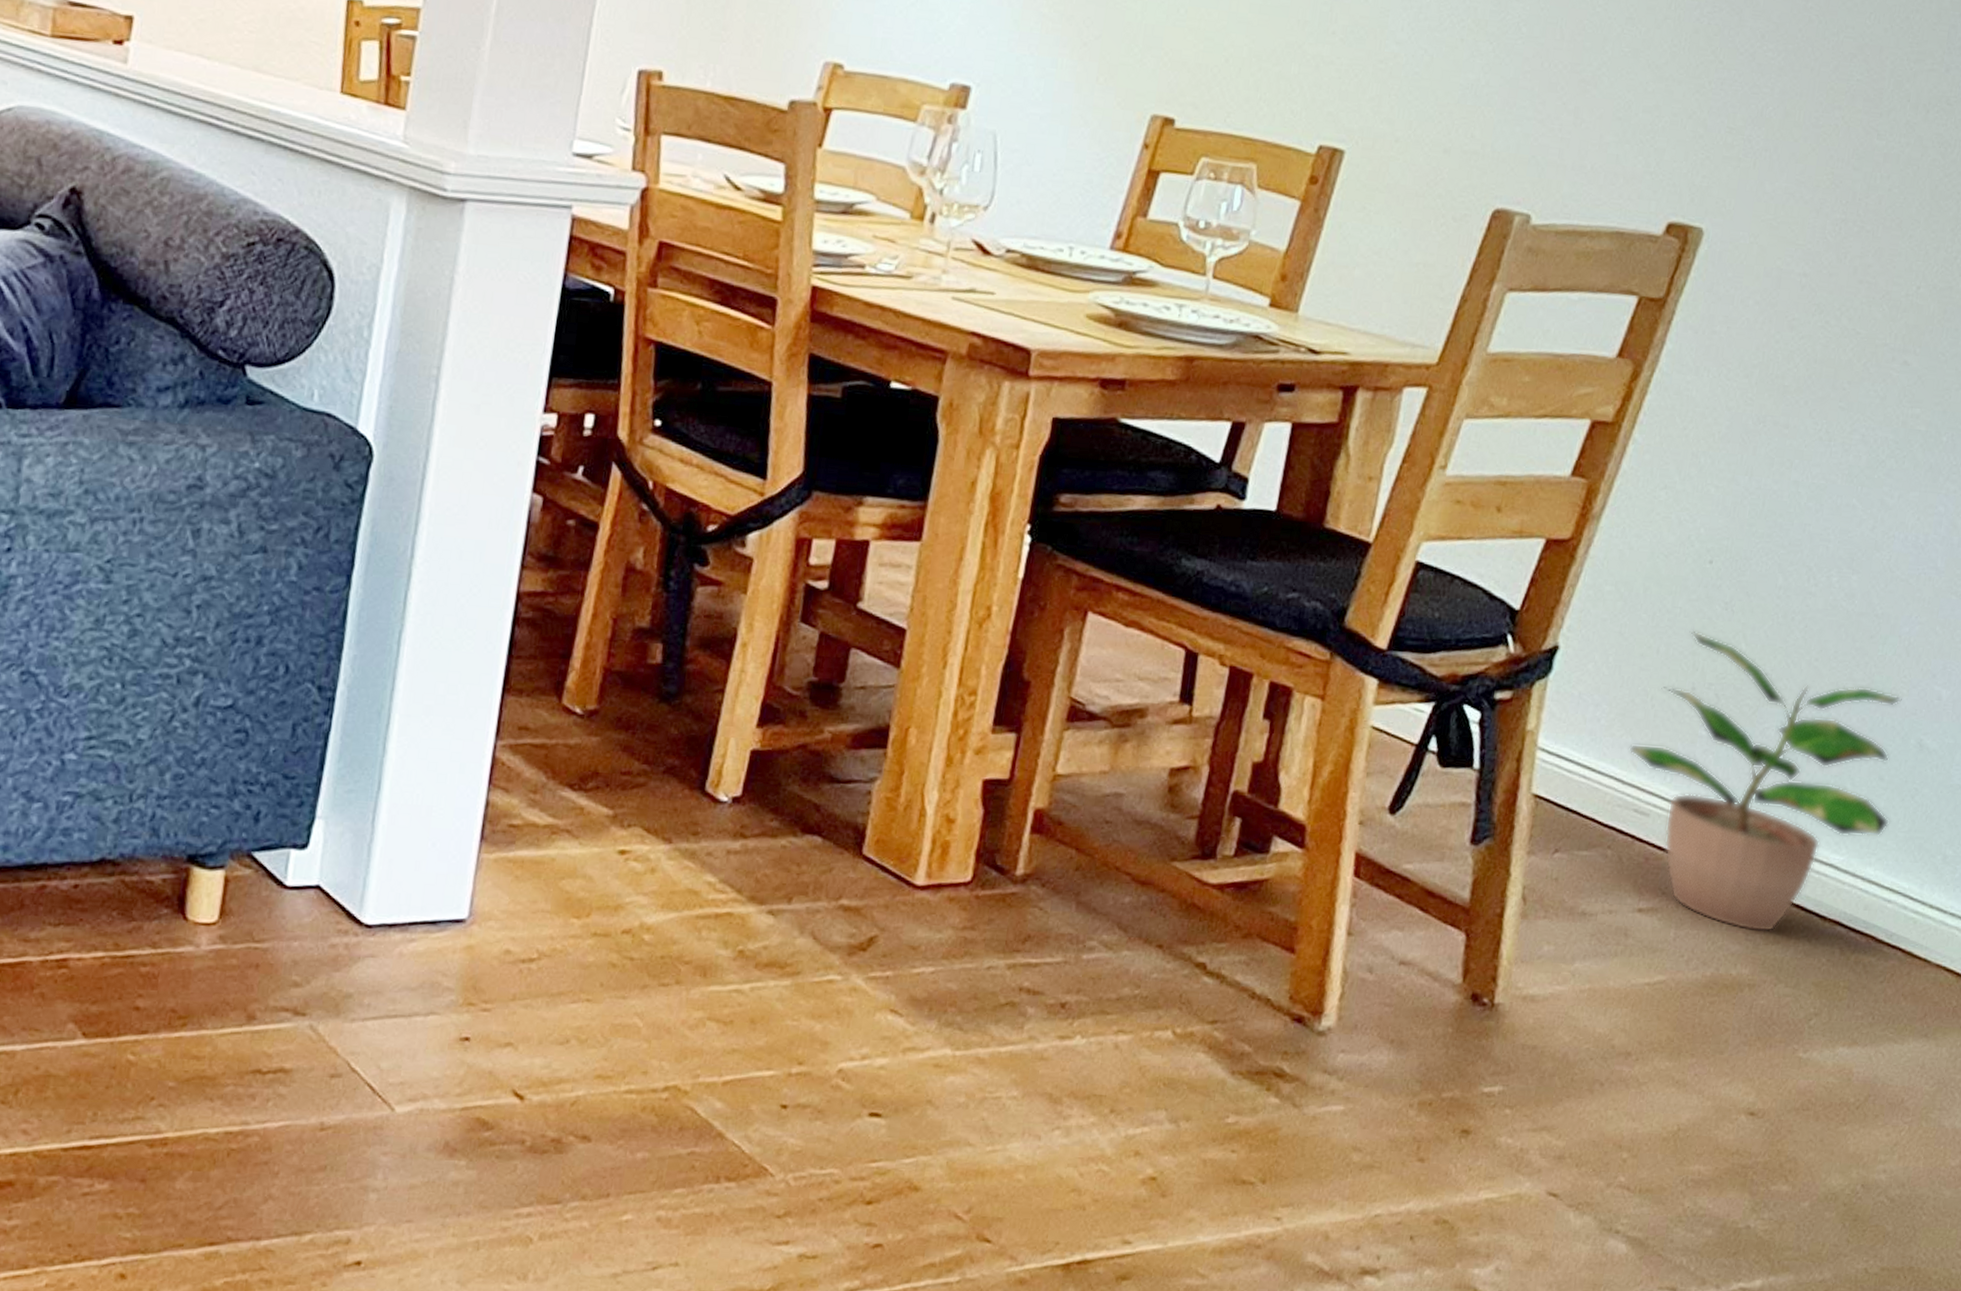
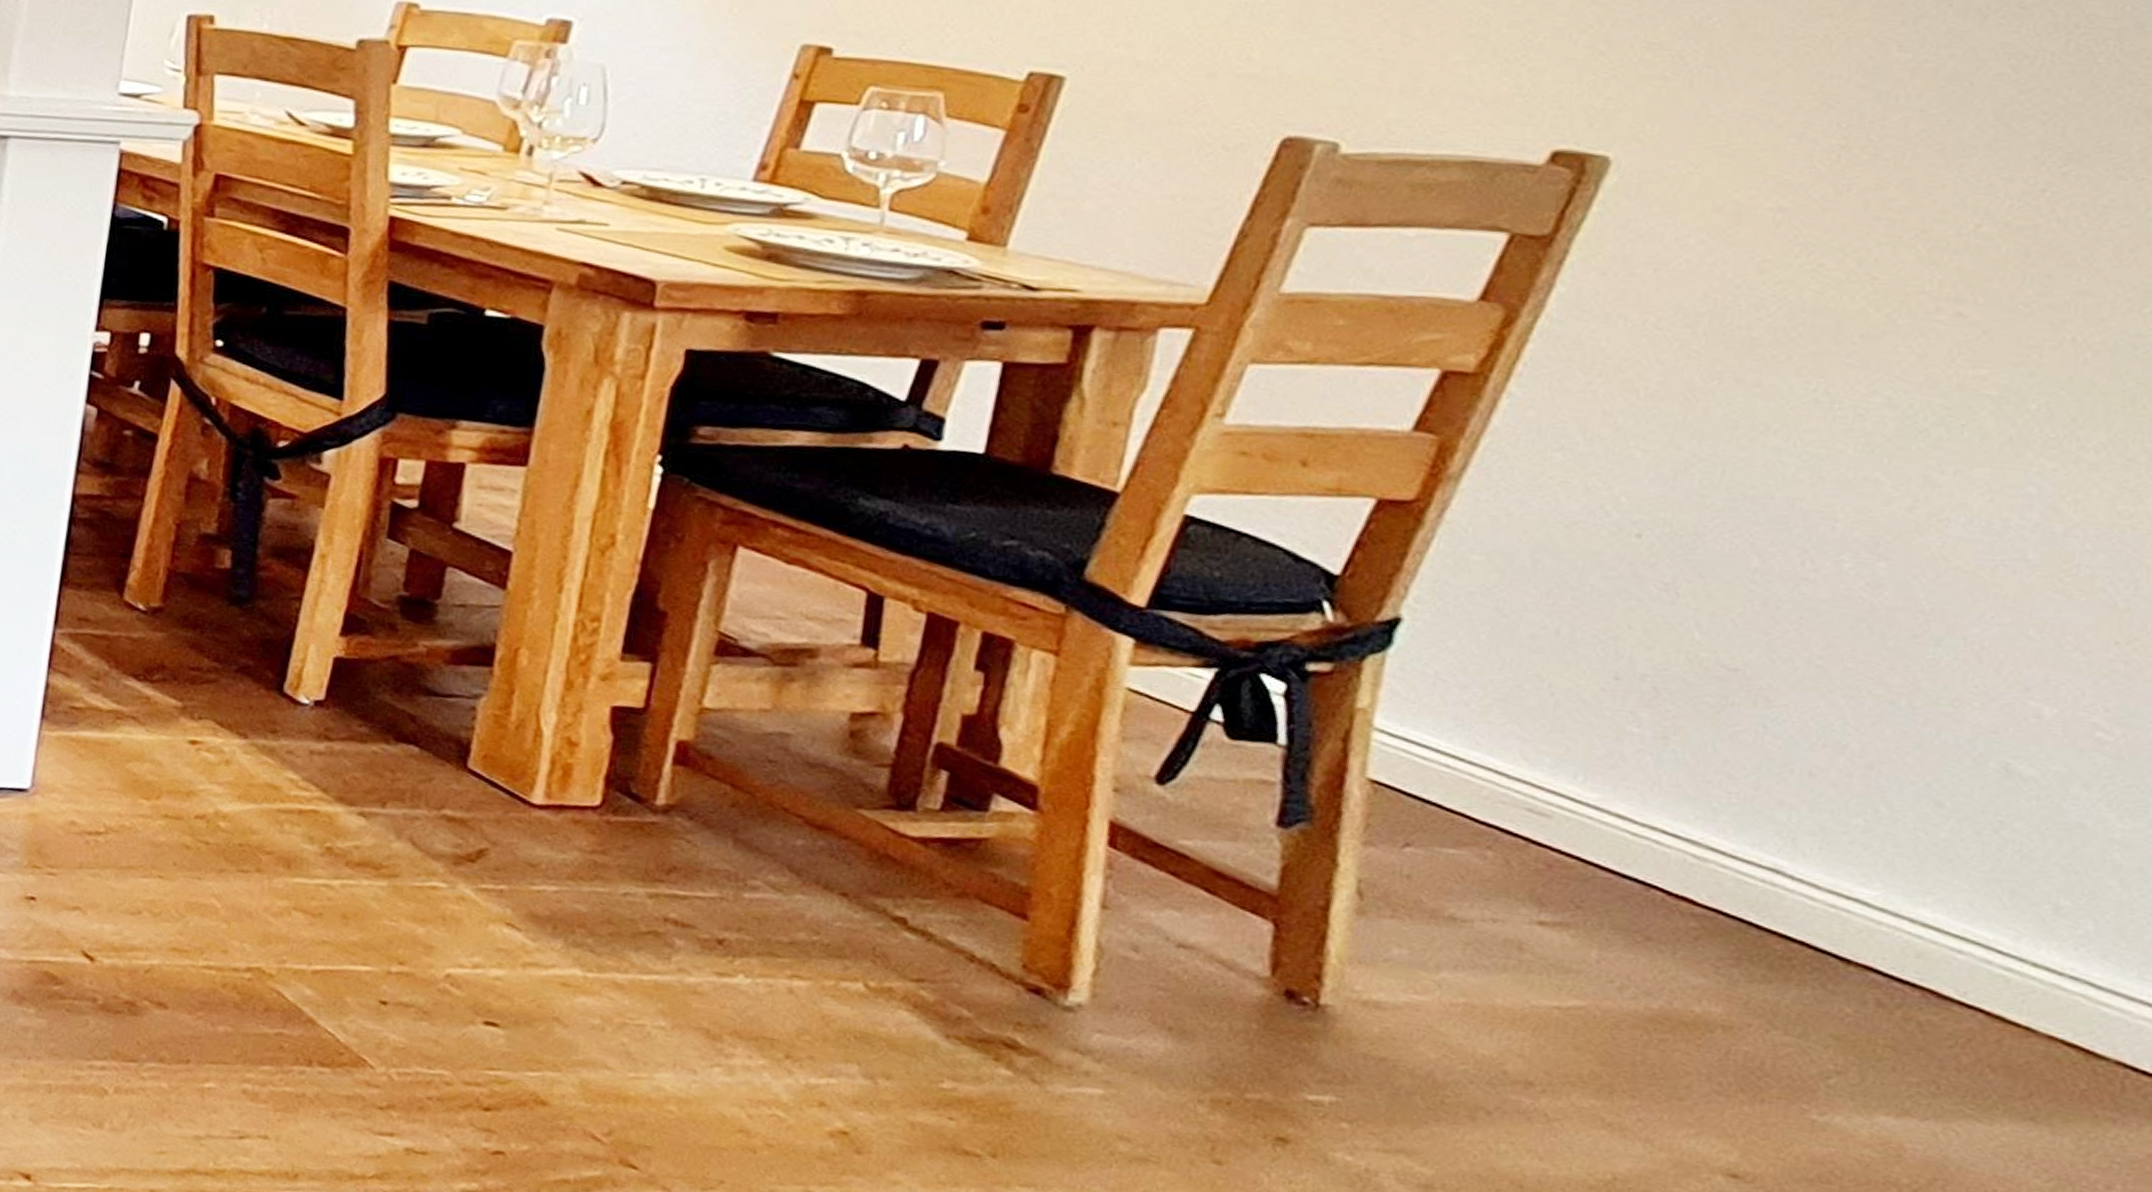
potted plant: present [1629,630,1902,933] -> none [1515,612,1972,969]

